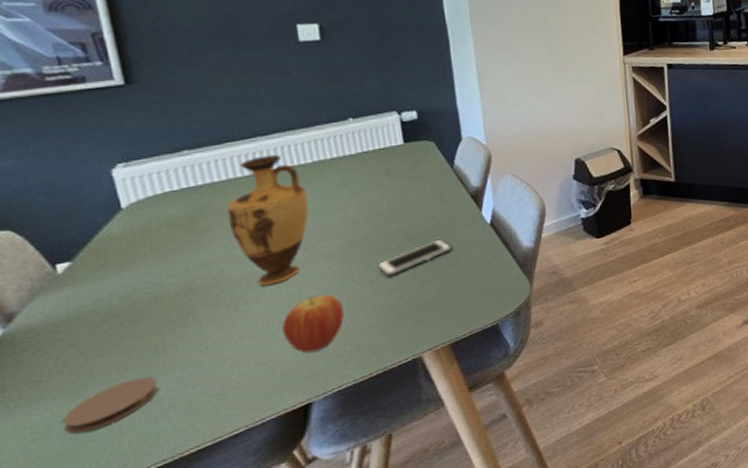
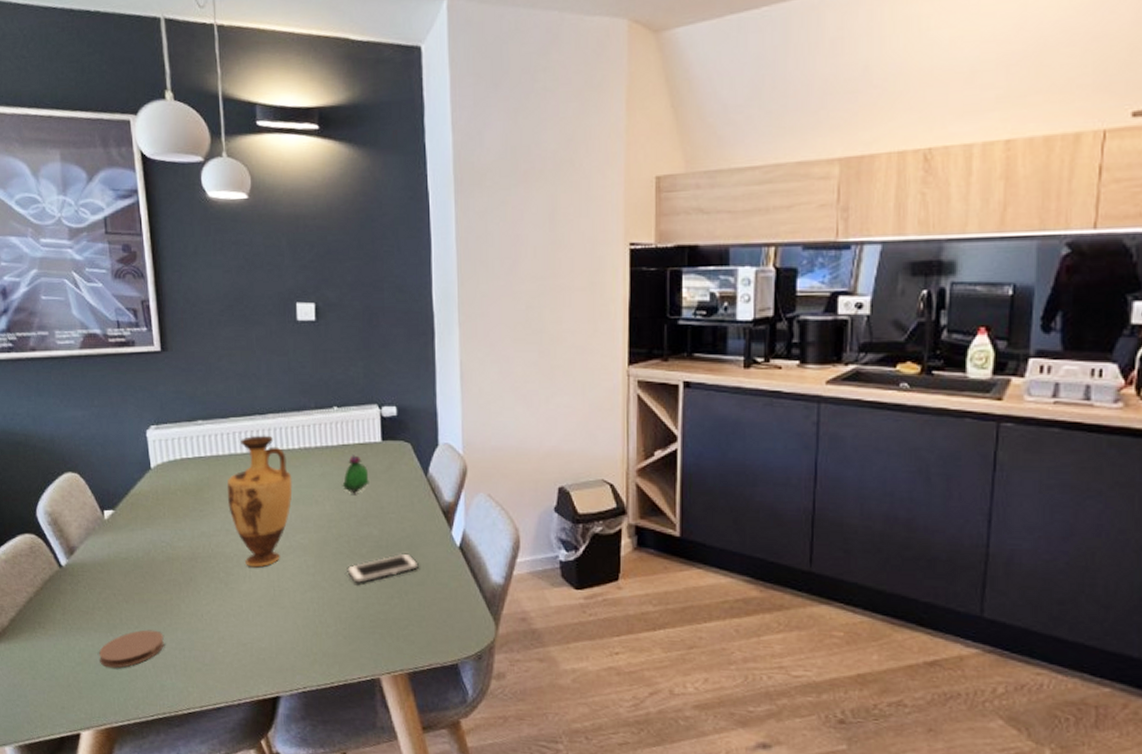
fruit: present [282,294,345,353] -> none [261,587,314,645]
flowering cactus: none [364,160,394,195] -> present [342,455,369,493]

